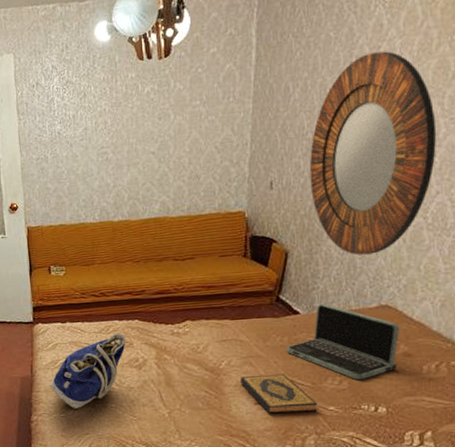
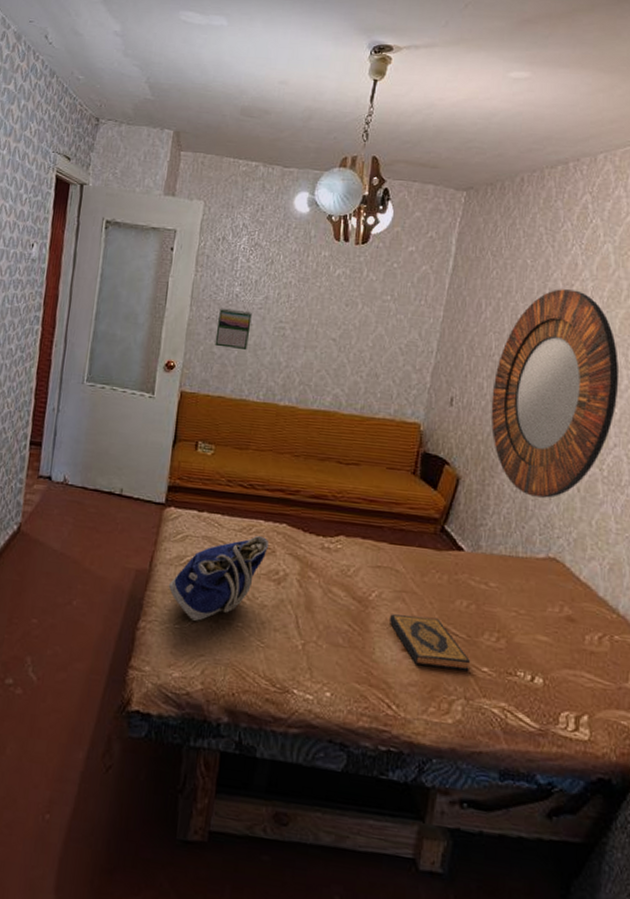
calendar: none [46,145,77,182] -> present [215,308,252,351]
laptop: present [286,304,400,381] -> none [445,543,566,641]

